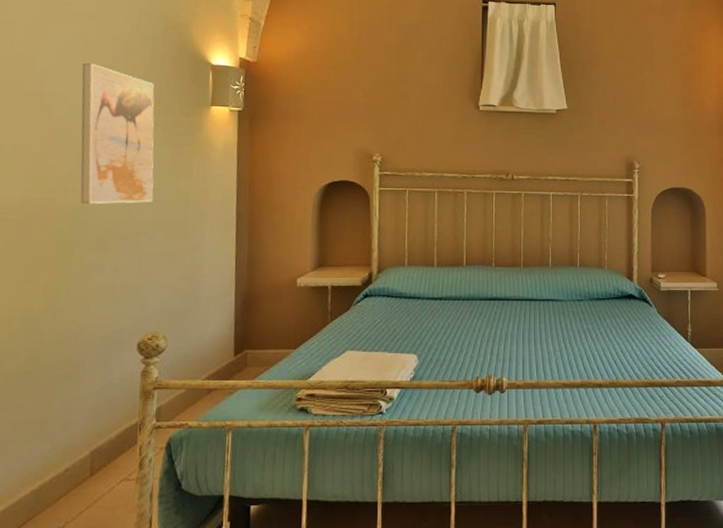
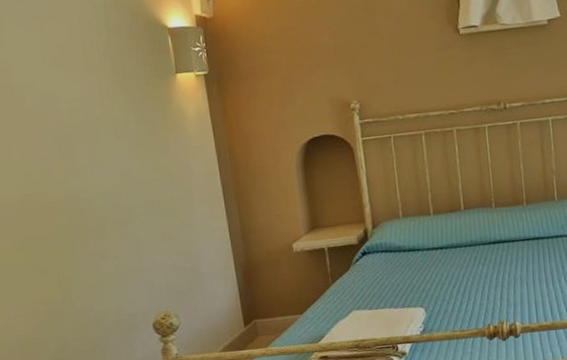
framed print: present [81,62,154,204] -> none [42,45,139,194]

